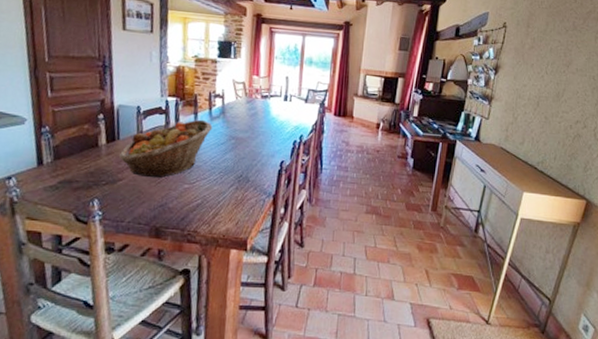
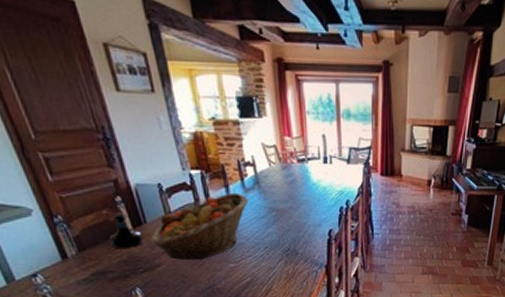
tequila bottle: none [83,129,113,162] -> present [108,213,143,249]

